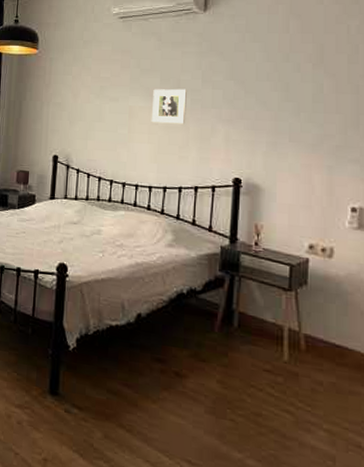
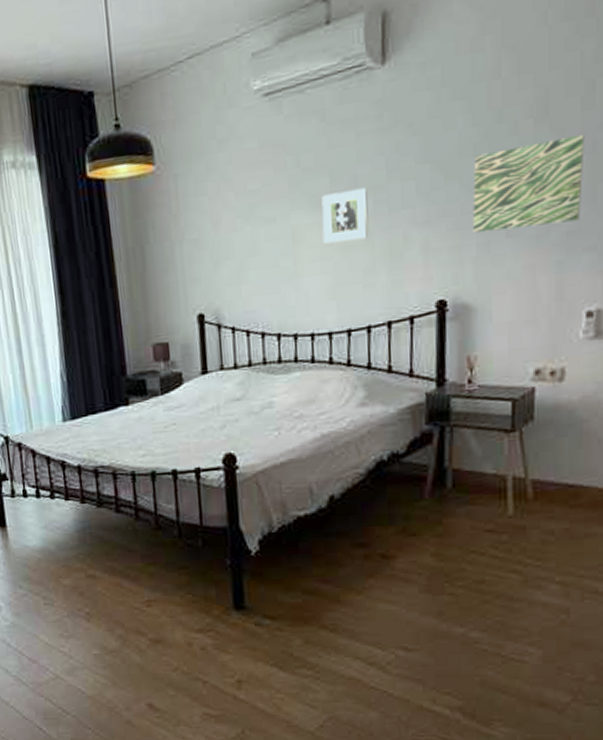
wall art: none [263,79,350,139] -> present [472,133,585,234]

